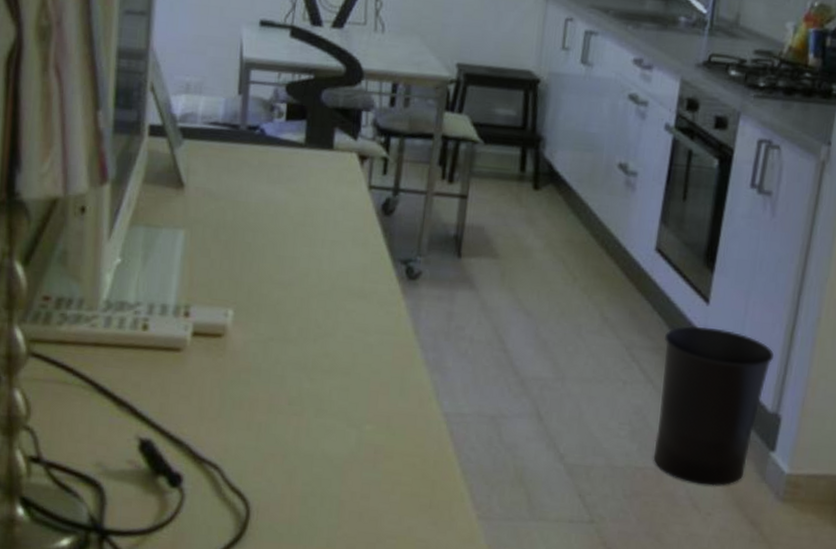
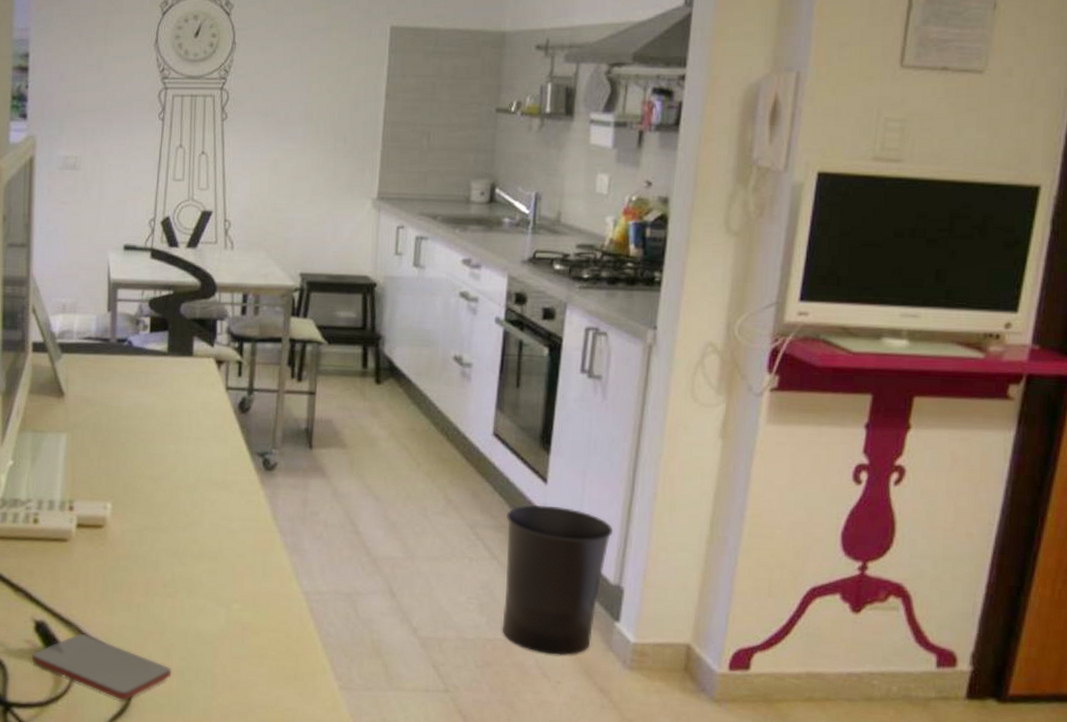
smartphone: none [133,453,293,529] -> present [31,633,171,700]

